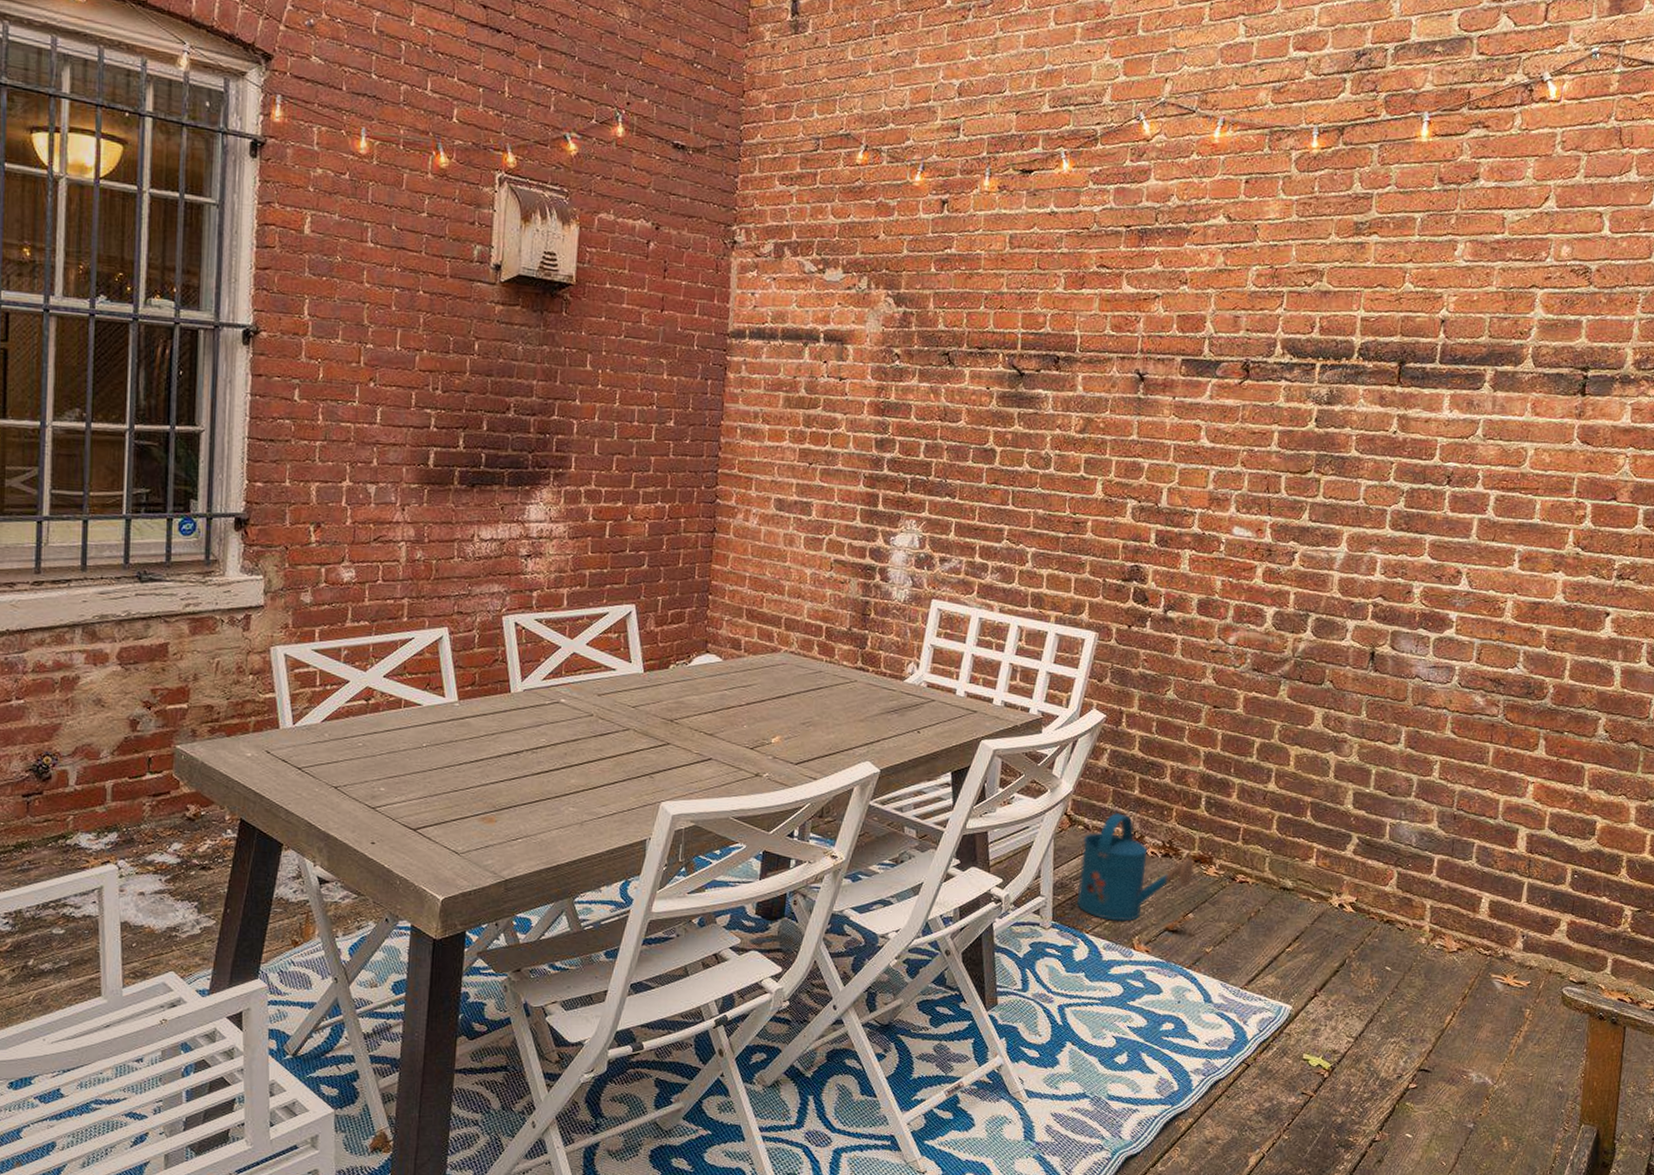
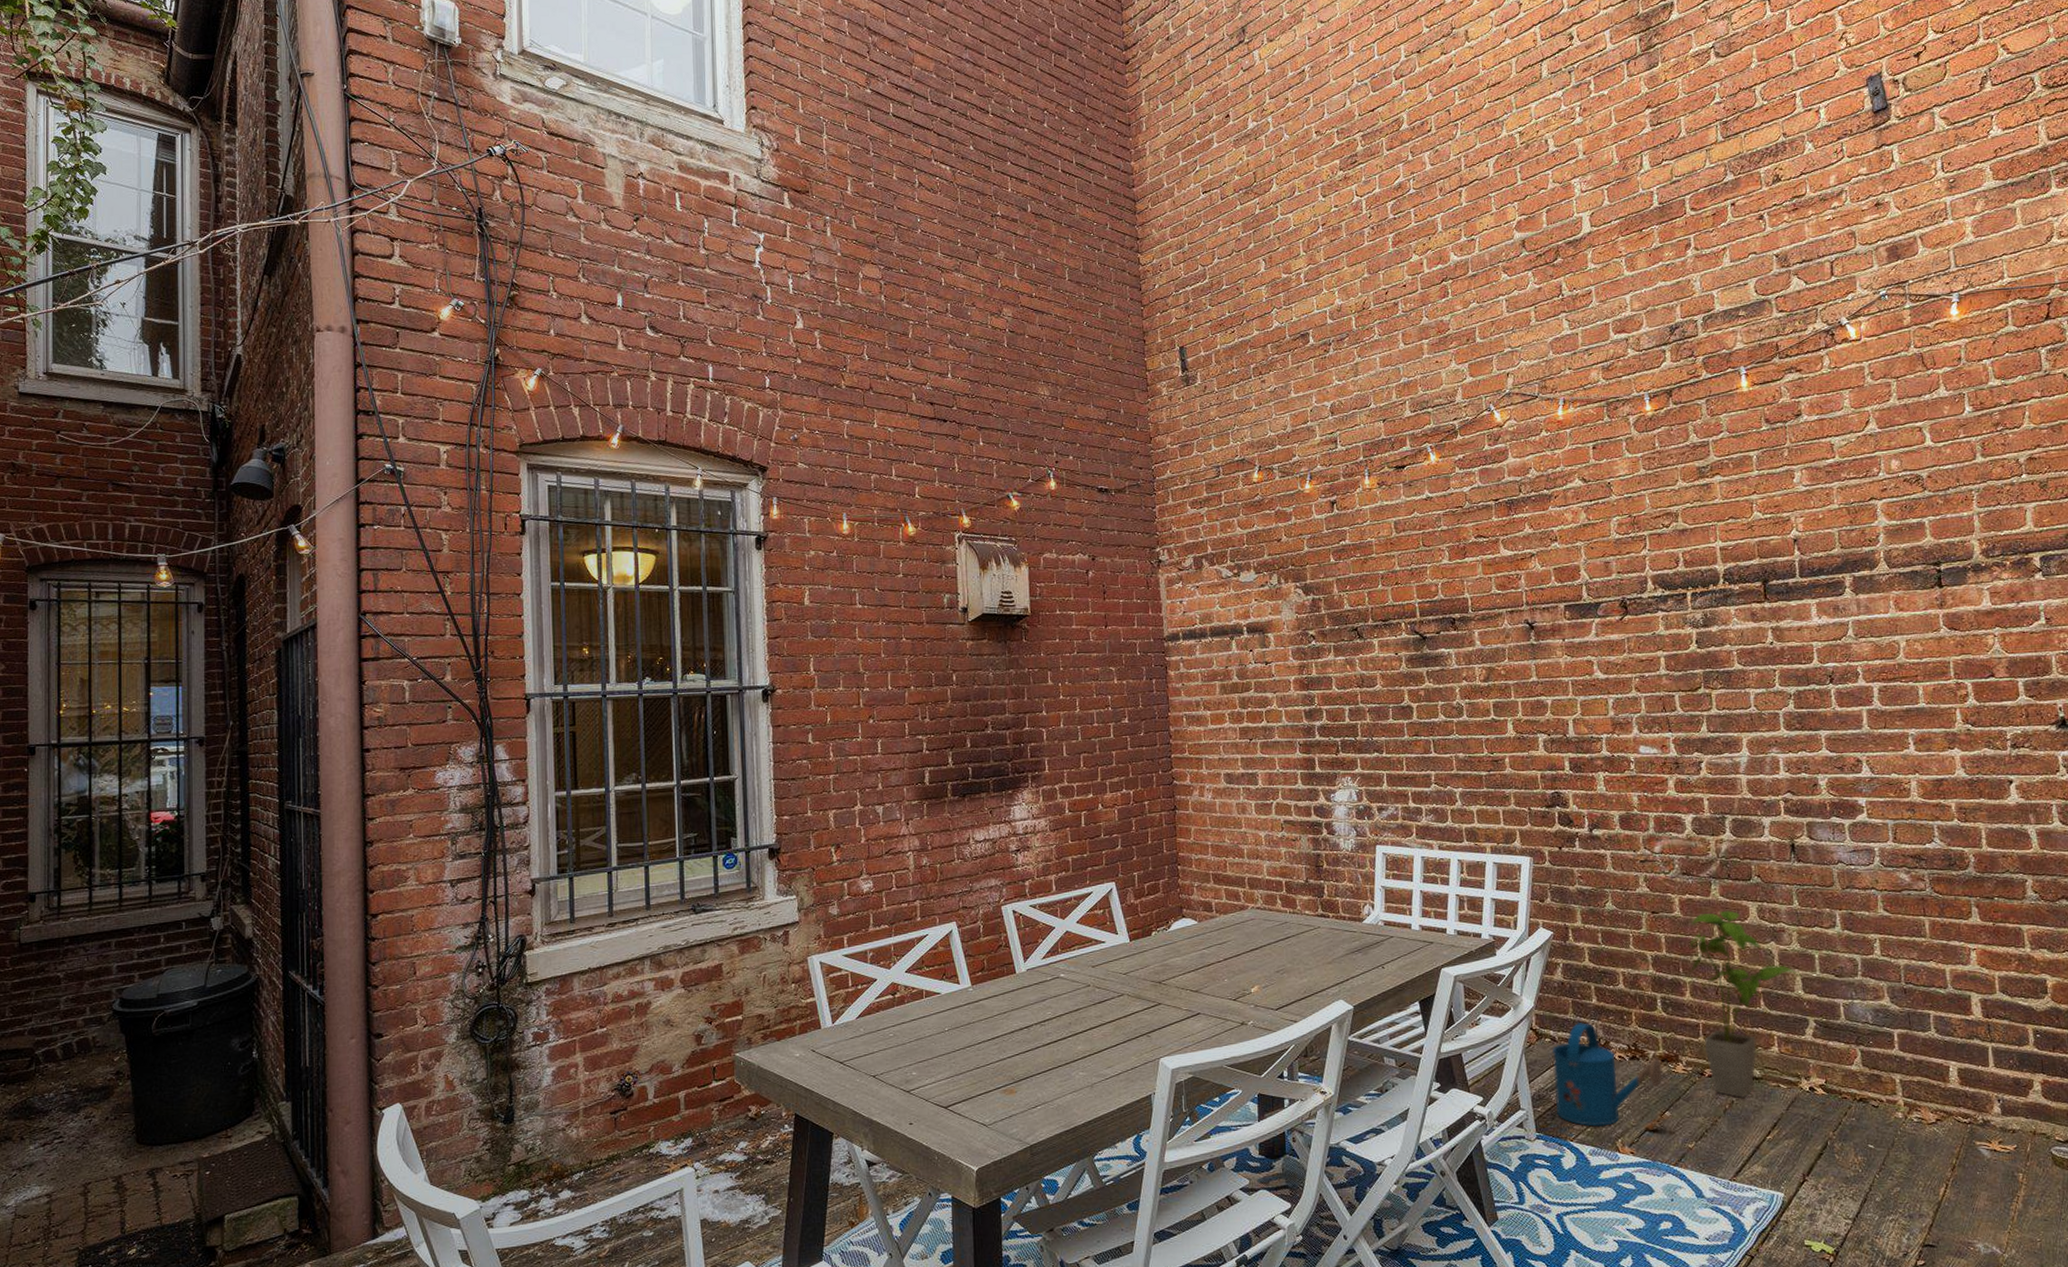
house plant: none [1241,713,1356,907] -> present [1689,910,1803,1098]

